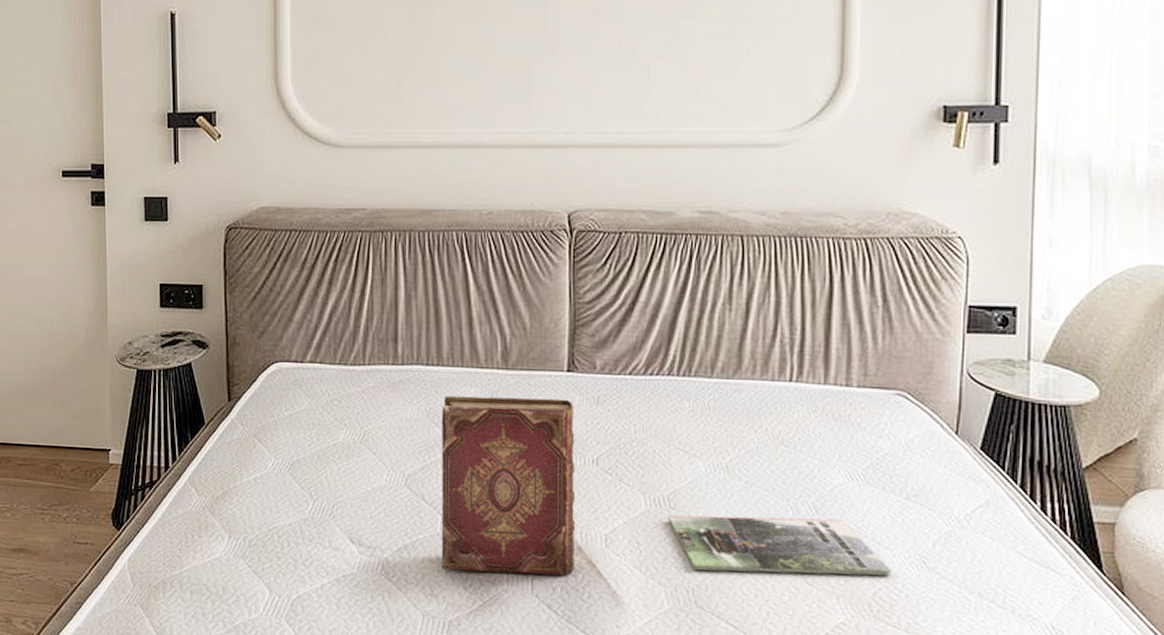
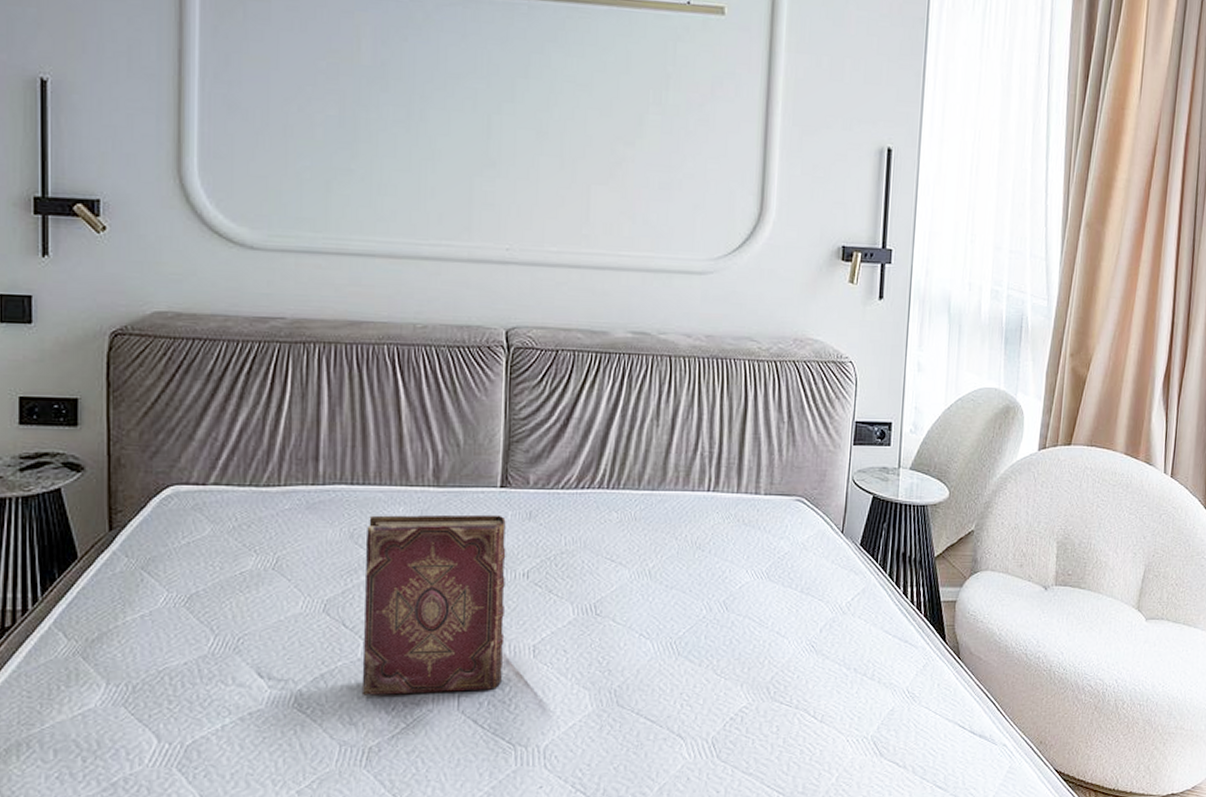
magazine: present [668,515,893,576] -> none [594,614,788,672]

